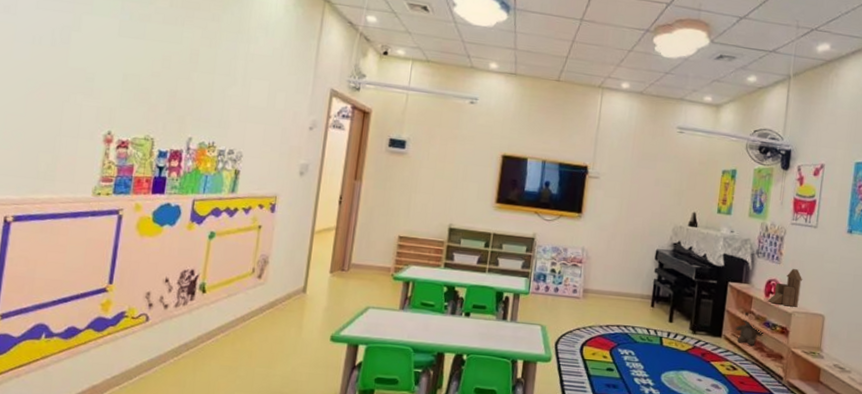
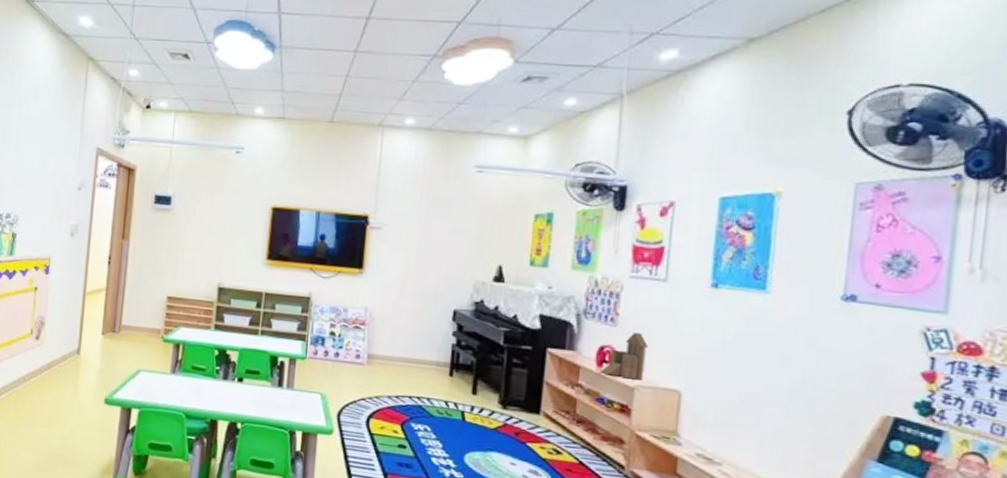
teddy bear: present [735,311,762,347] -> none [558,384,594,427]

